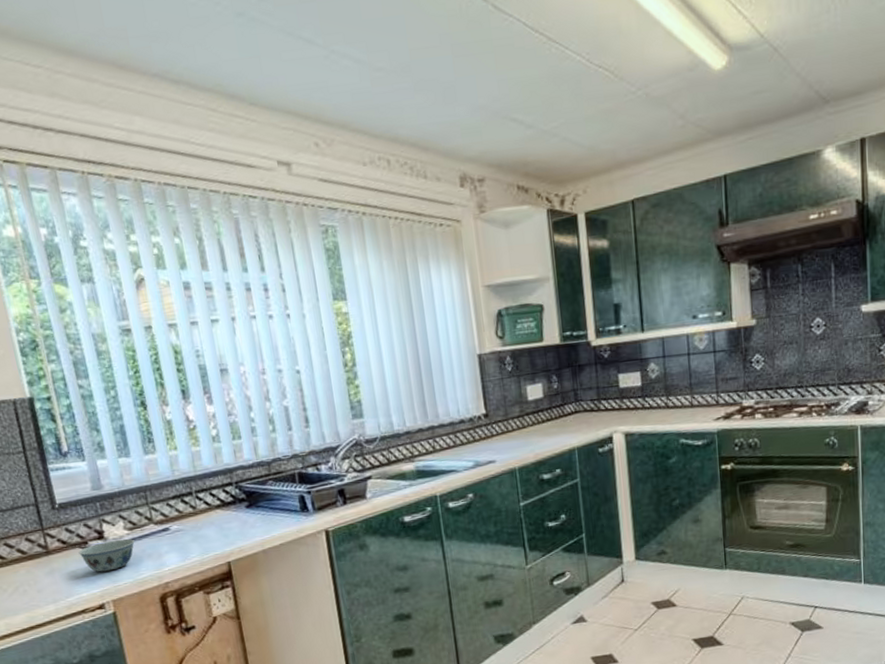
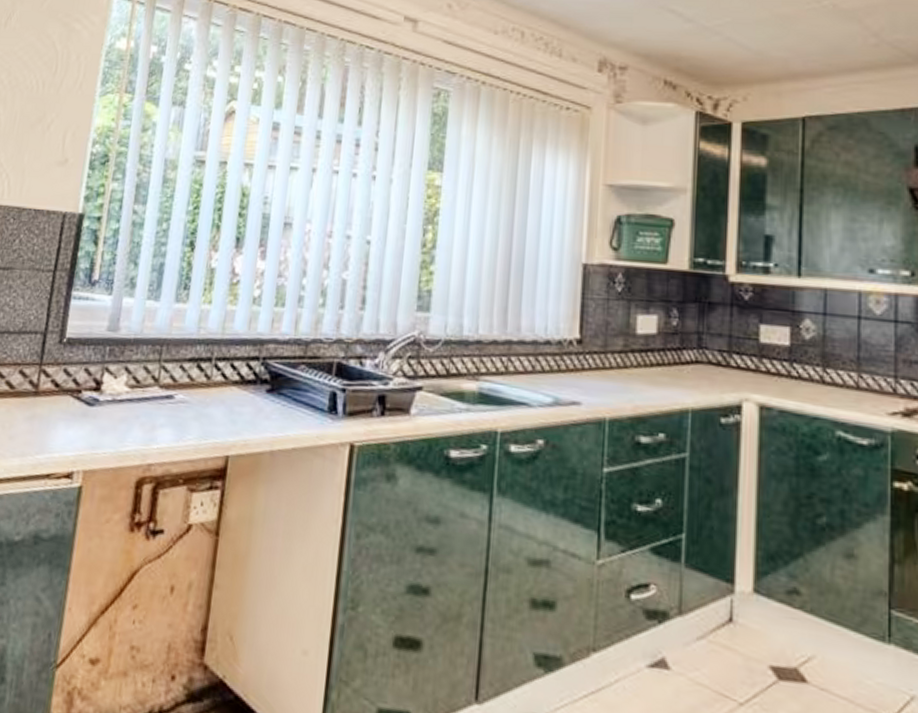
bowl: present [78,539,135,572] -> none [68,395,132,433]

